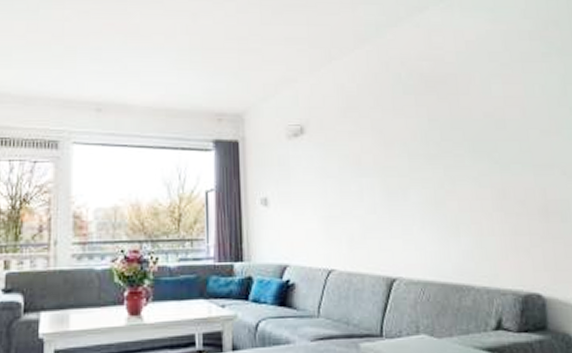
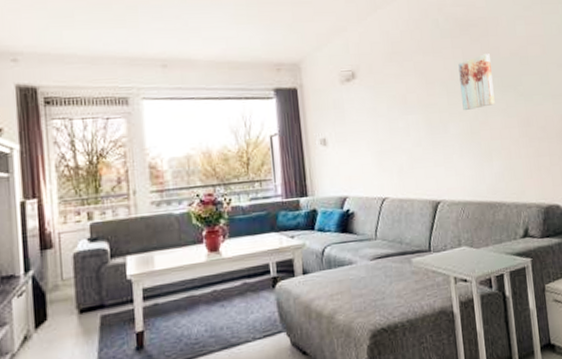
wall art: none [422,114,465,177] -> present [458,54,495,111]

